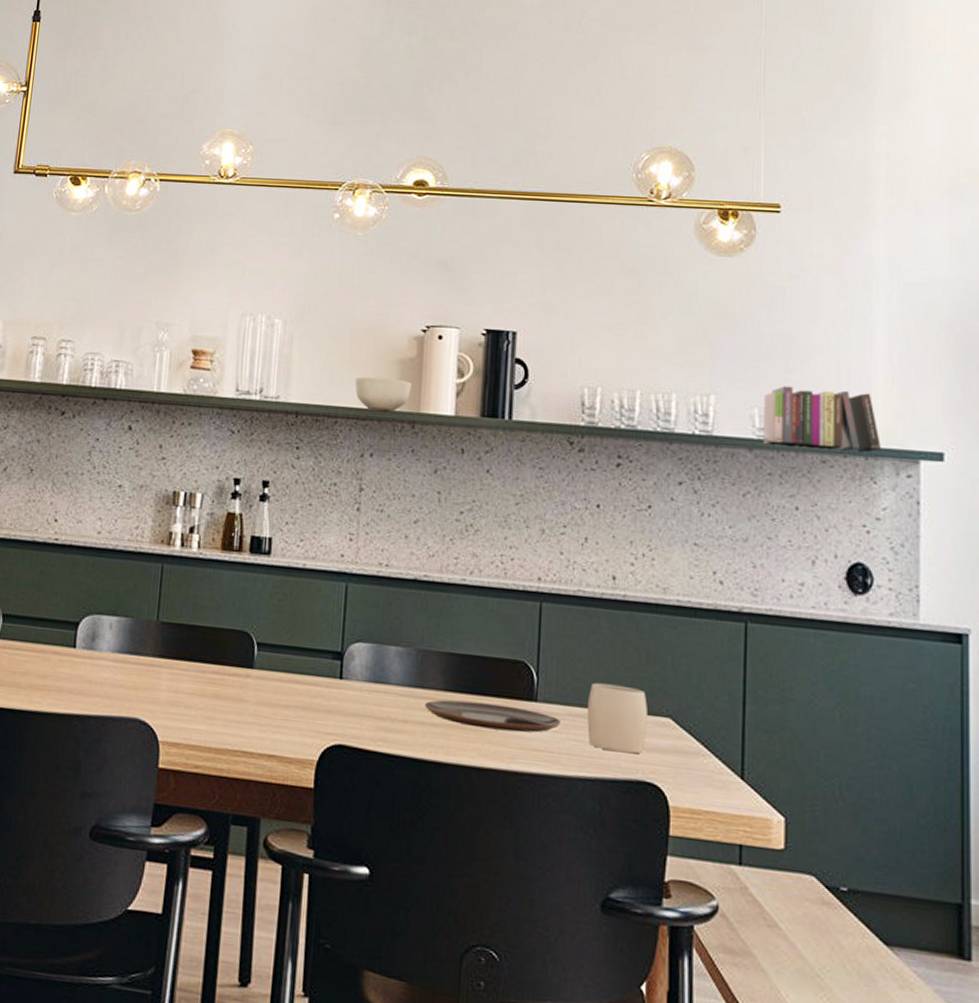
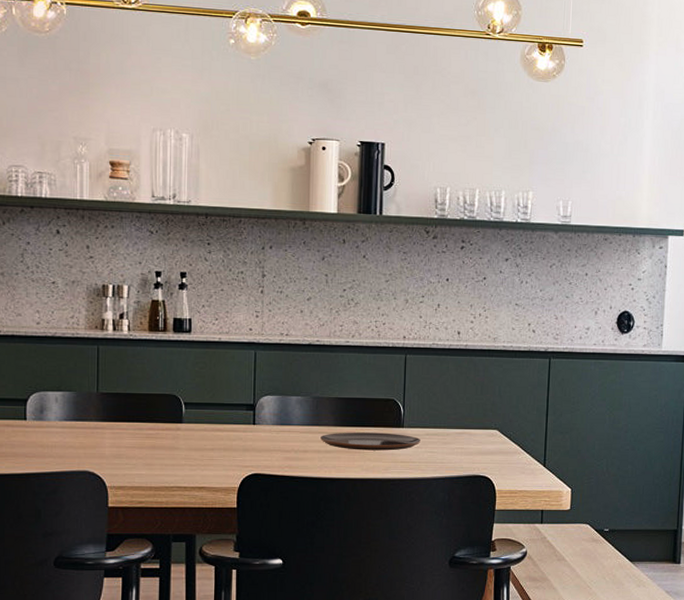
bowl: present [354,376,413,413] -> none [254,182,302,212]
mug: present [587,682,648,754] -> none [439,410,482,457]
books: present [763,386,881,453] -> none [565,183,644,232]

